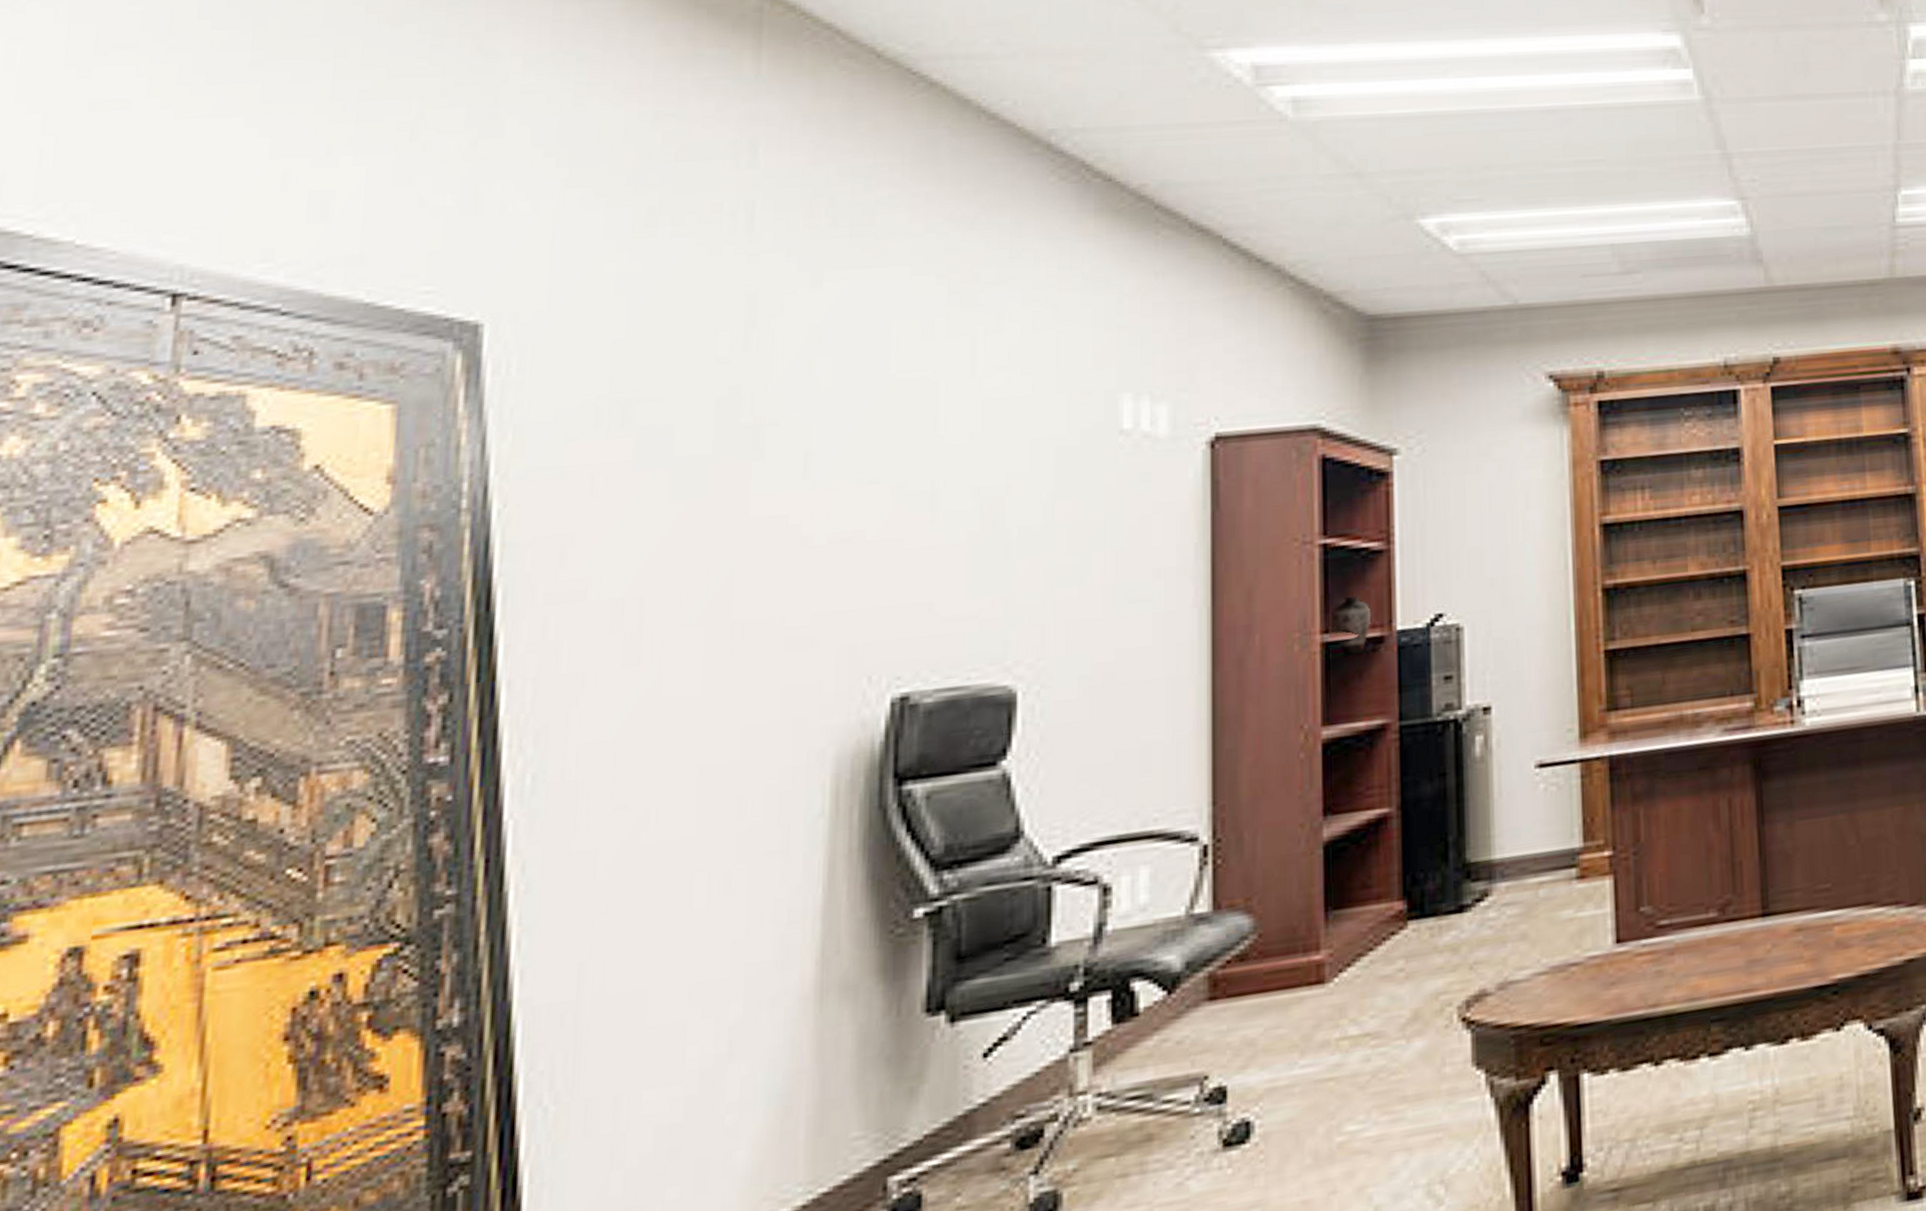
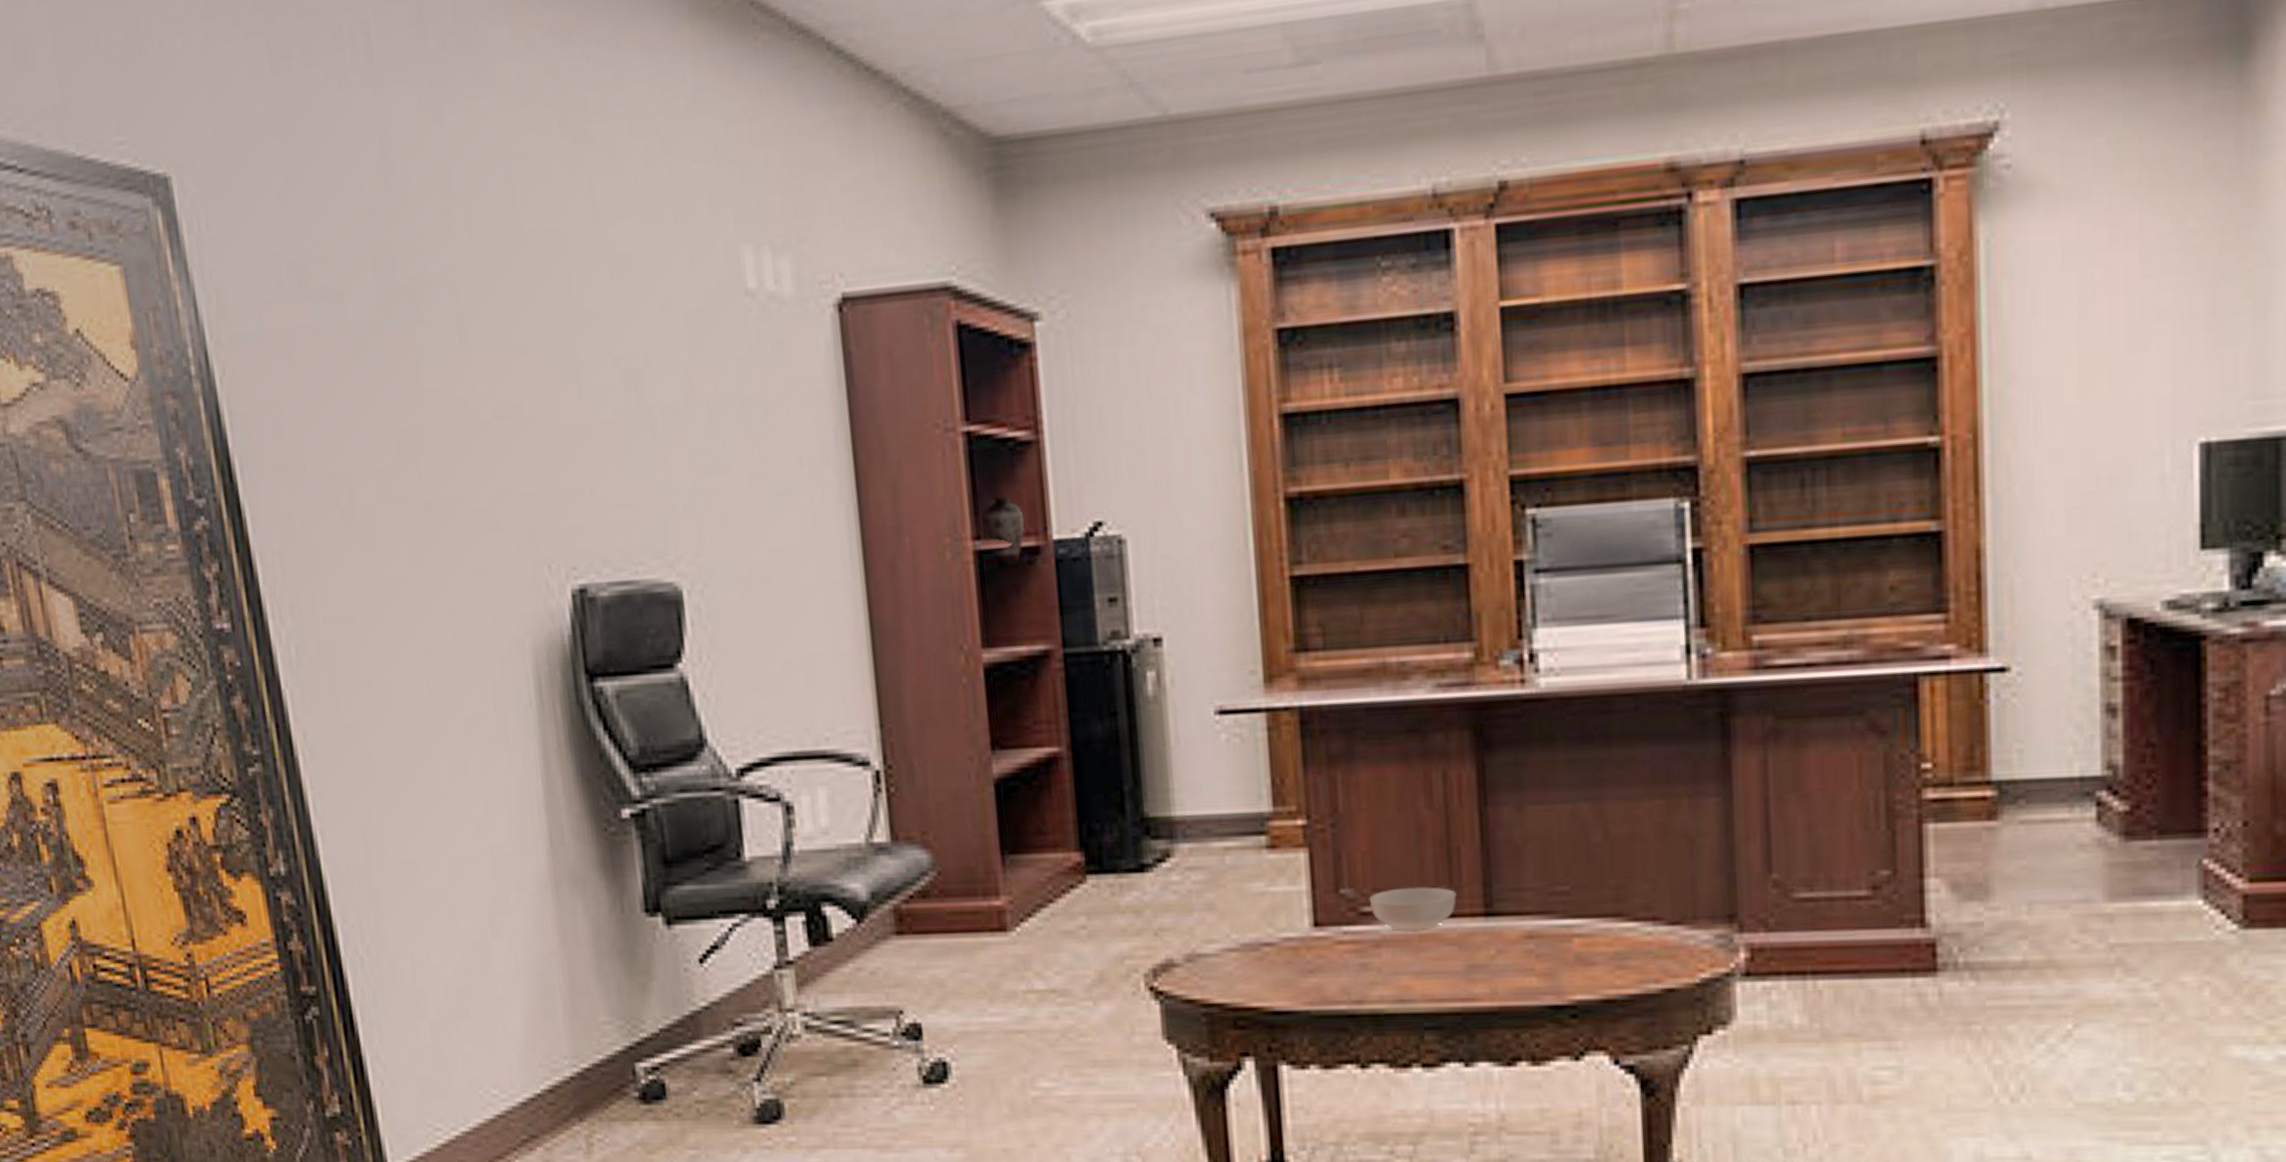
bowl: none [1665,896,1739,939] -> present [1369,886,1457,932]

